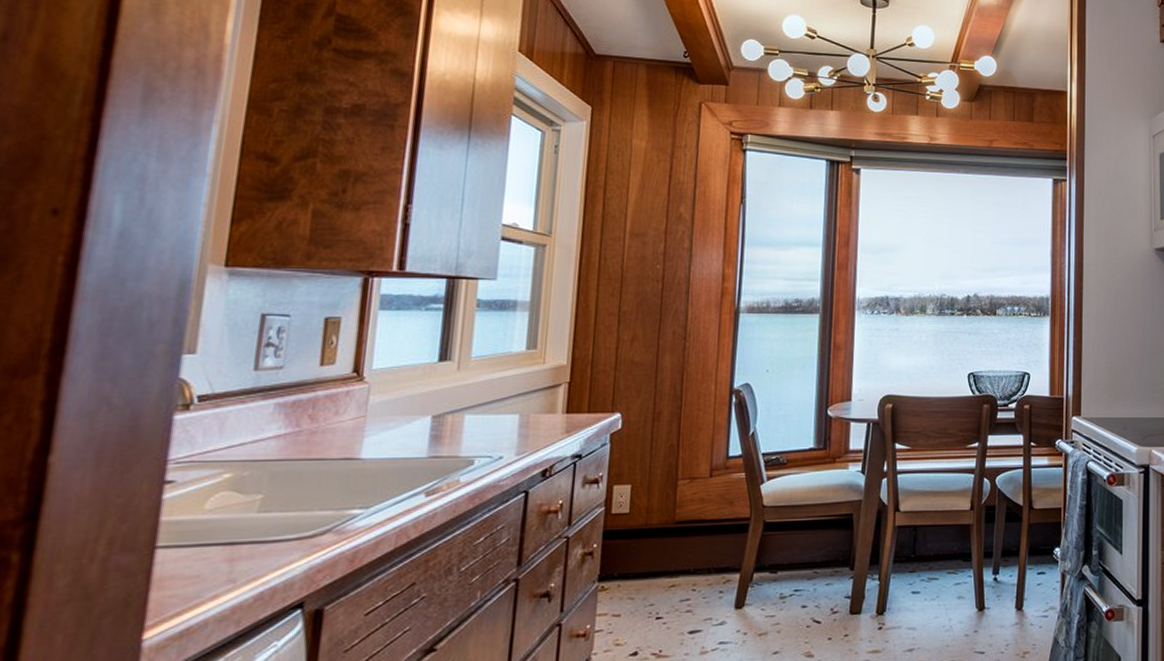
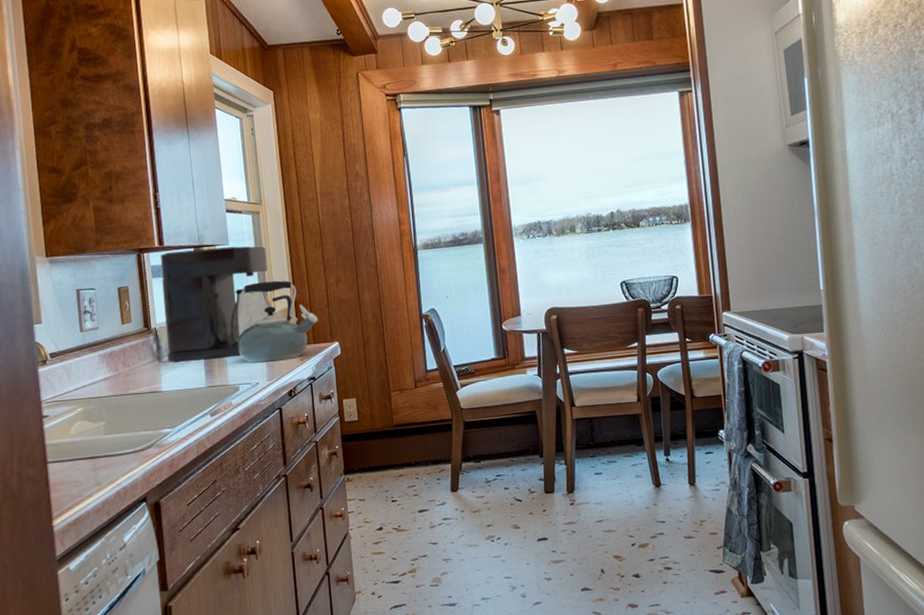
coffee maker: none [378,280,569,423] -> present [160,246,293,363]
kettle: none [482,330,600,431] -> present [237,280,319,363]

